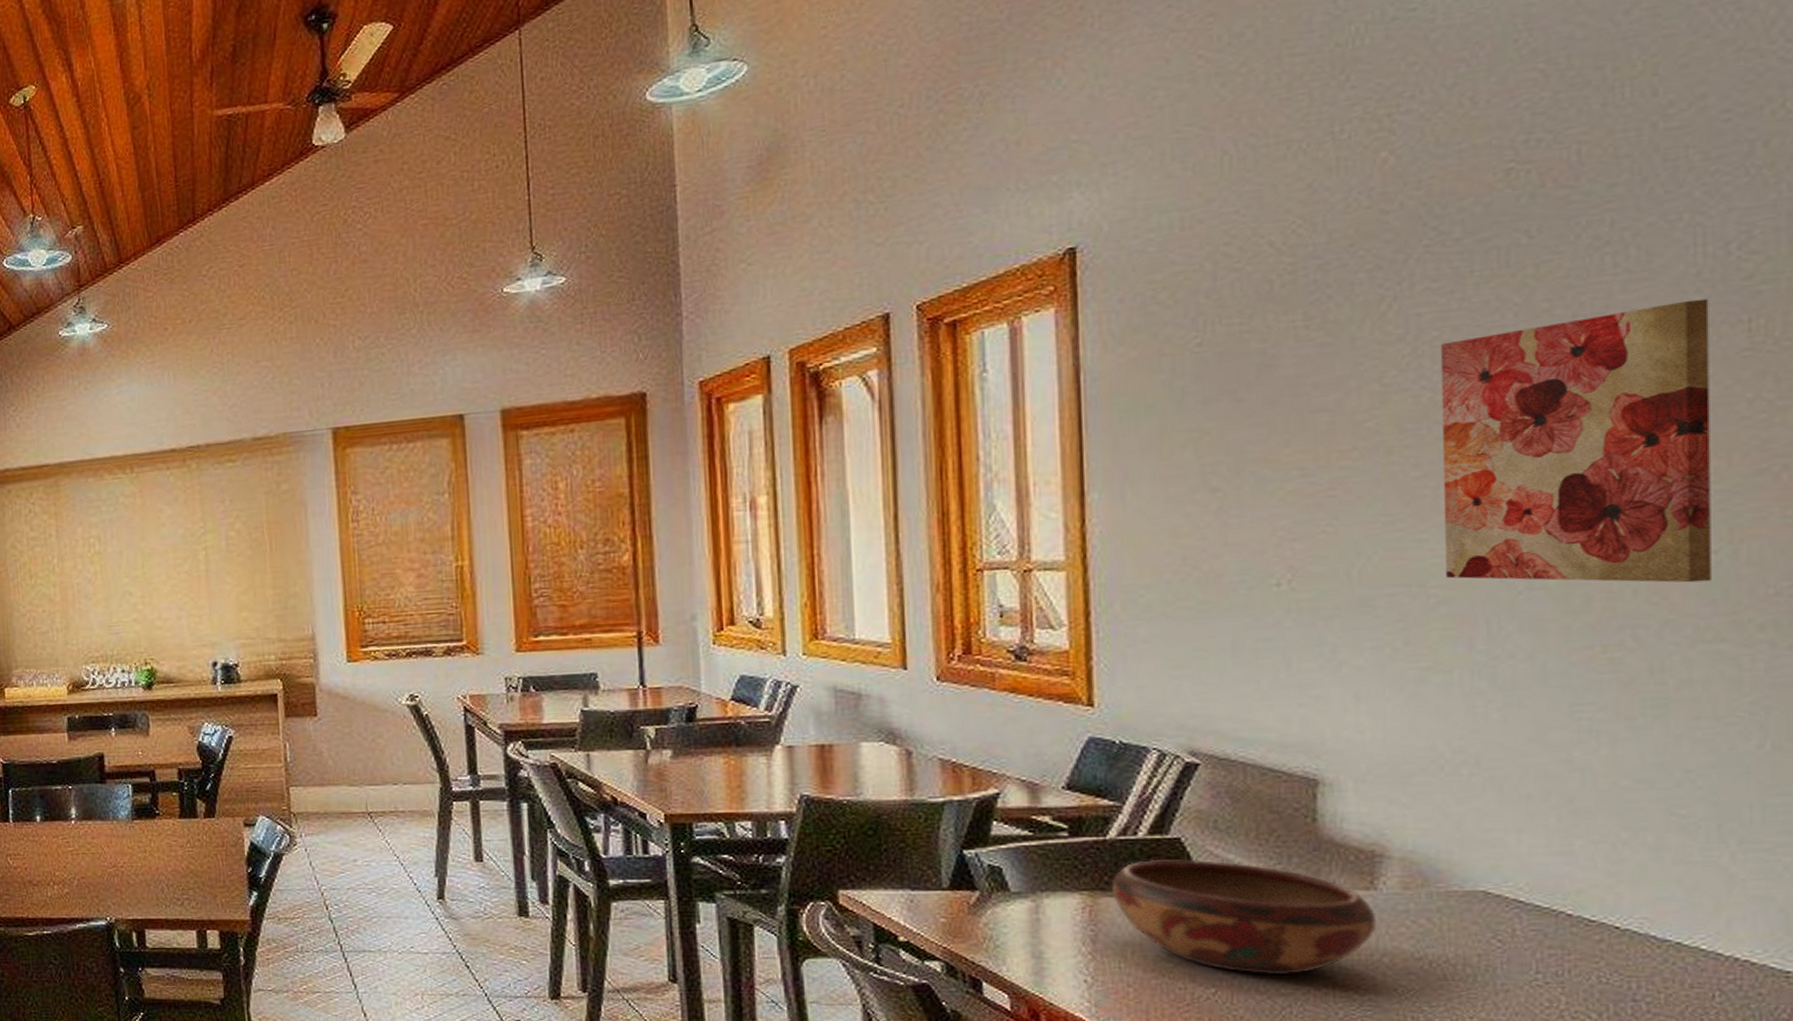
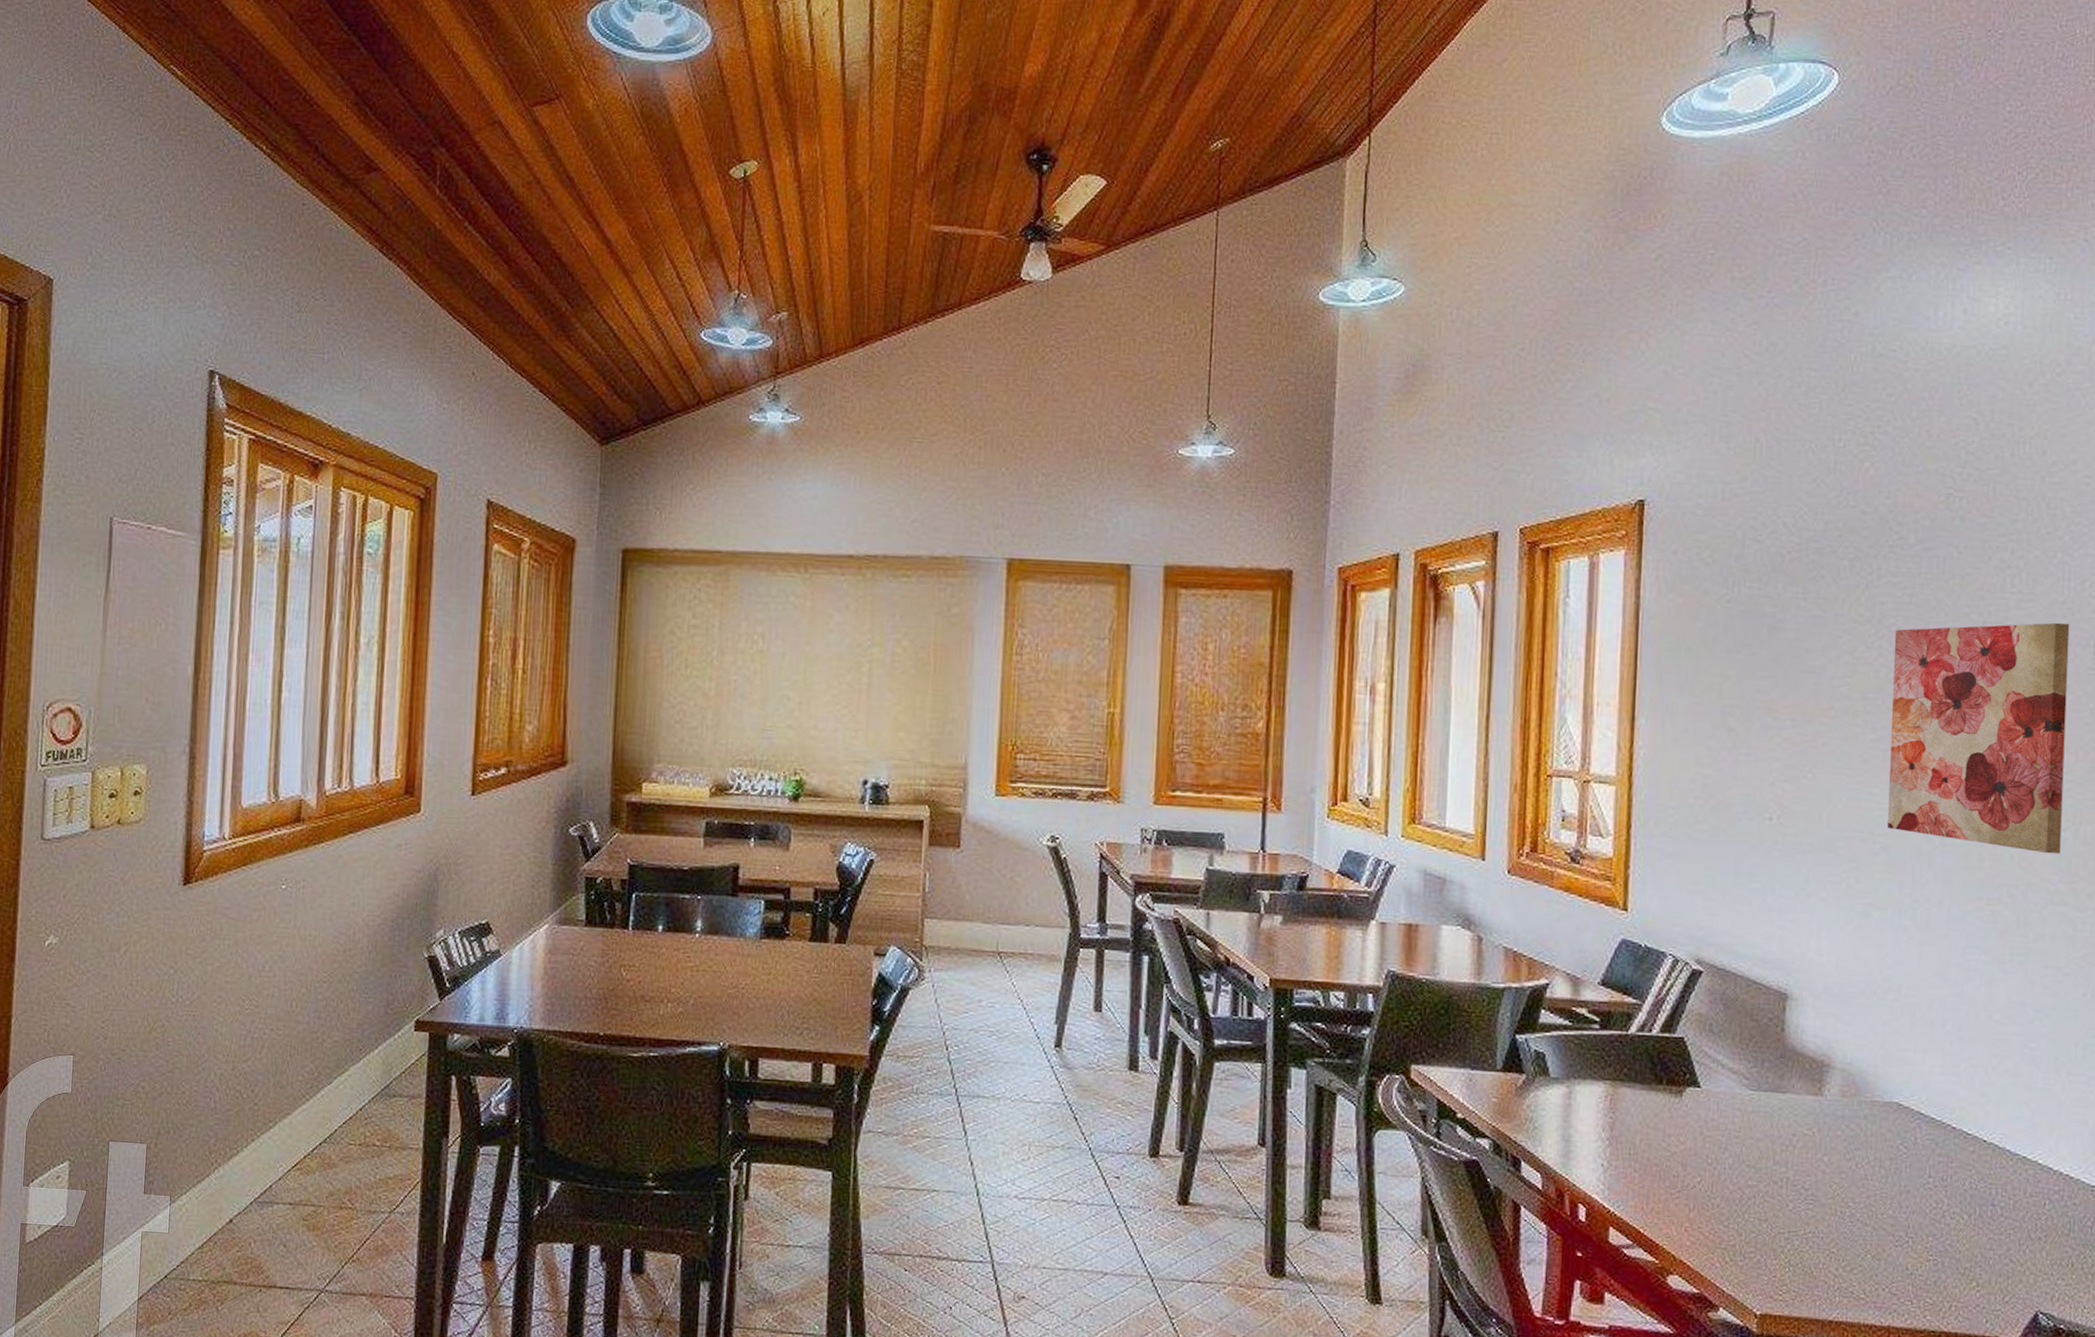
decorative bowl: present [1111,859,1377,974] -> none [1628,1056,1821,1168]

